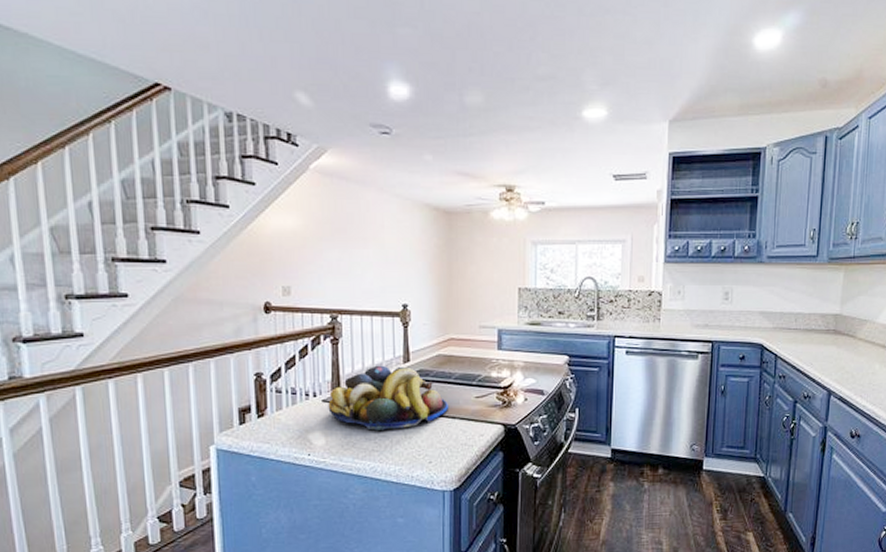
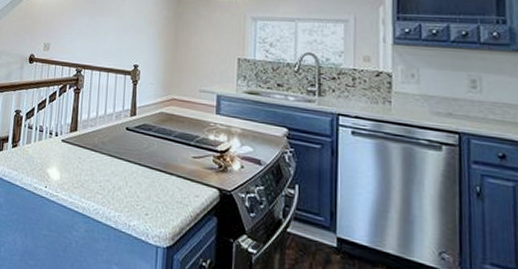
fruit bowl: present [328,365,449,431] -> none [65,115,168,177]

